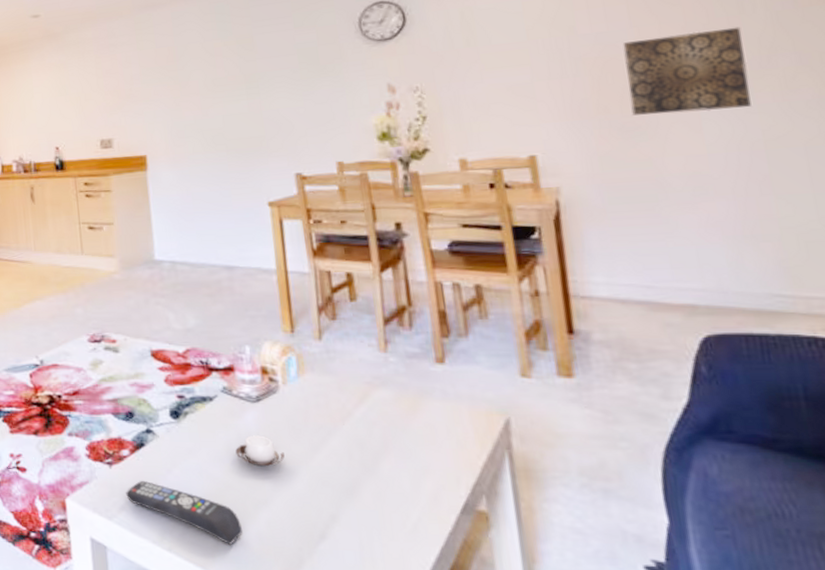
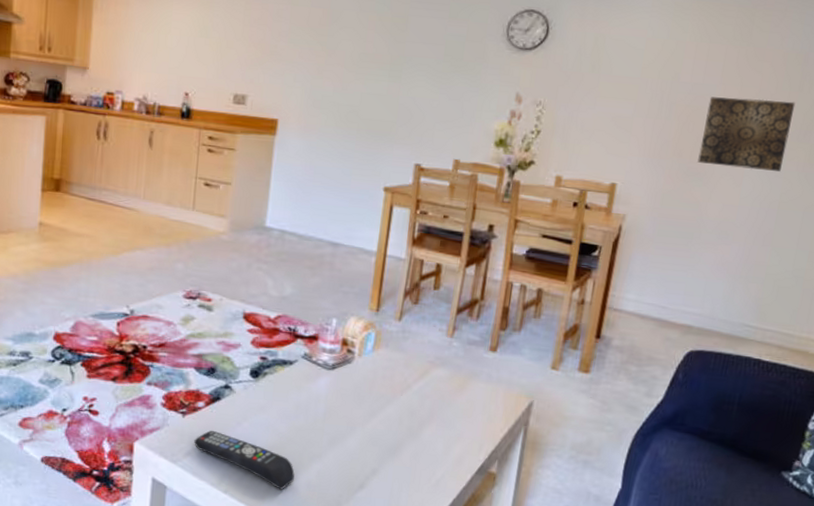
cup: present [235,435,285,466] -> none [303,398,346,426]

